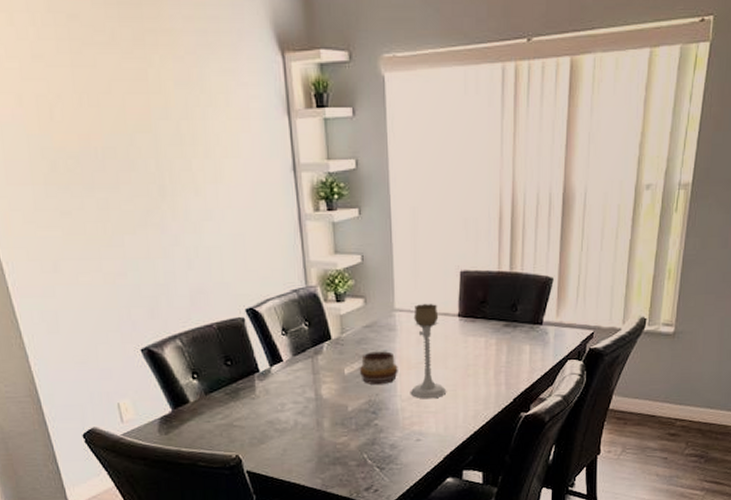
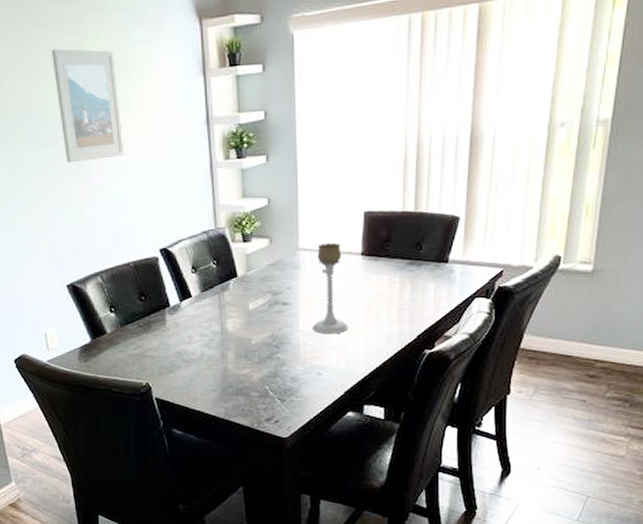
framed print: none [110,74,202,210] -> present [52,49,125,163]
decorative bowl: present [359,351,398,386] -> none [263,288,301,321]

